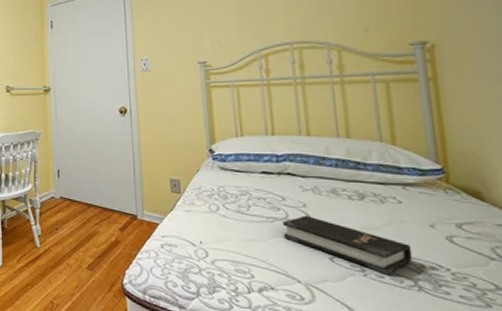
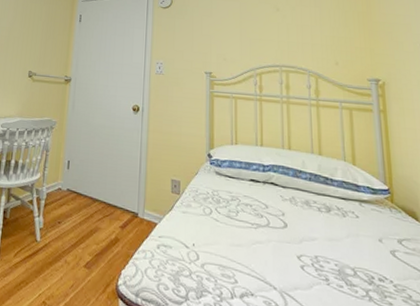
hardback book: present [282,215,413,275] -> none [264,224,366,285]

